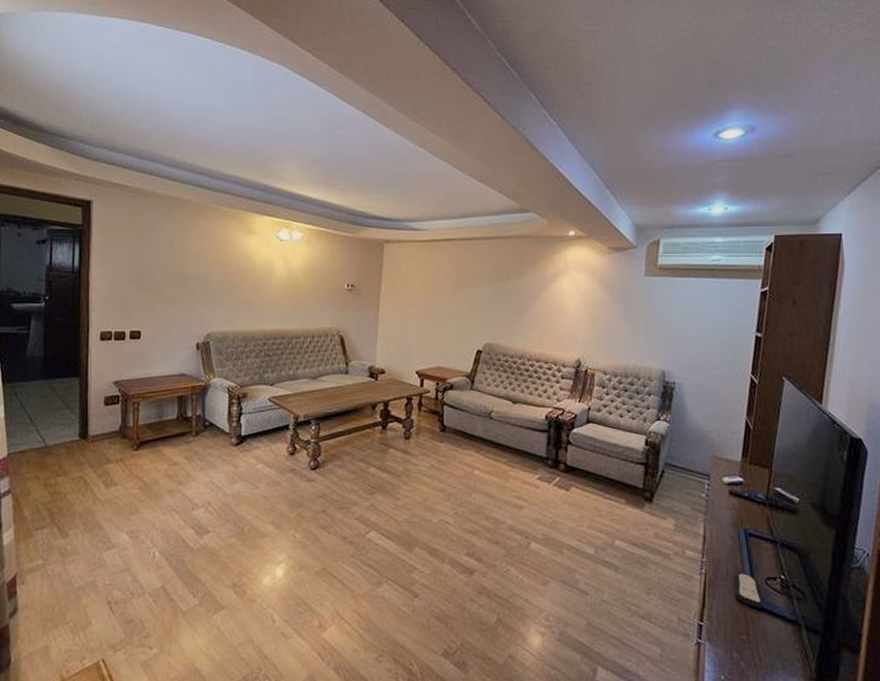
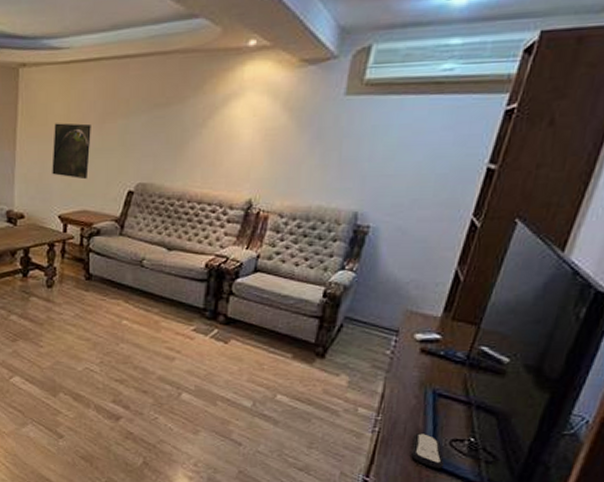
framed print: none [411,290,445,339] -> present [52,123,91,180]

